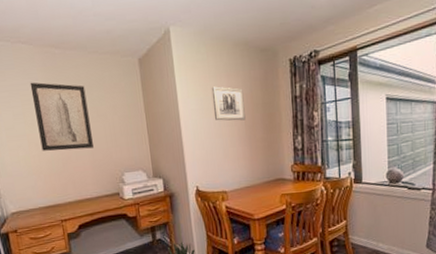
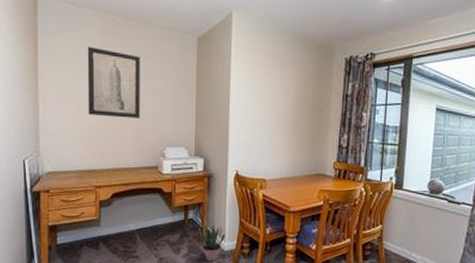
wall art: present [211,86,246,121] -> none [264,74,296,112]

